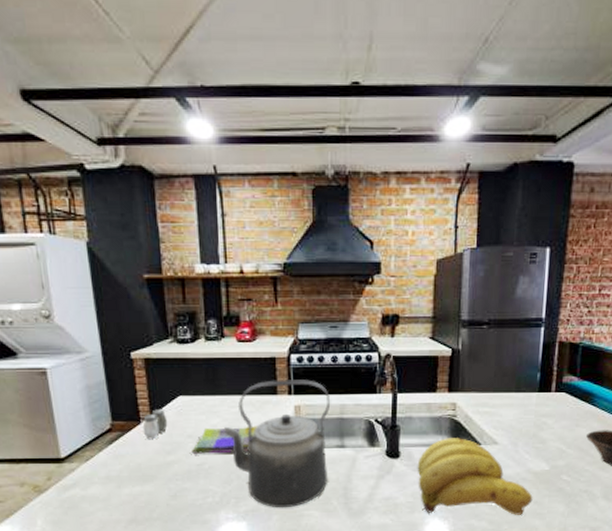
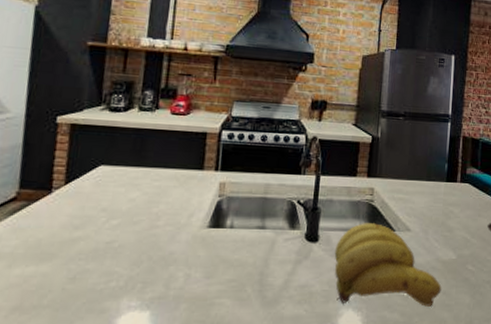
salt and pepper shaker: present [142,409,168,440] -> none [52,178,83,212]
dish towel: present [192,424,258,454] -> none [103,200,179,230]
kettle: present [224,378,331,508] -> none [142,154,256,296]

